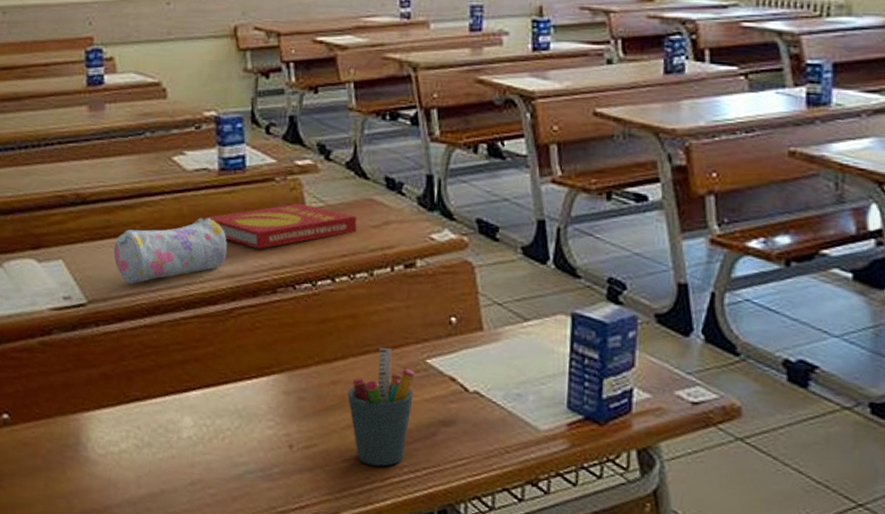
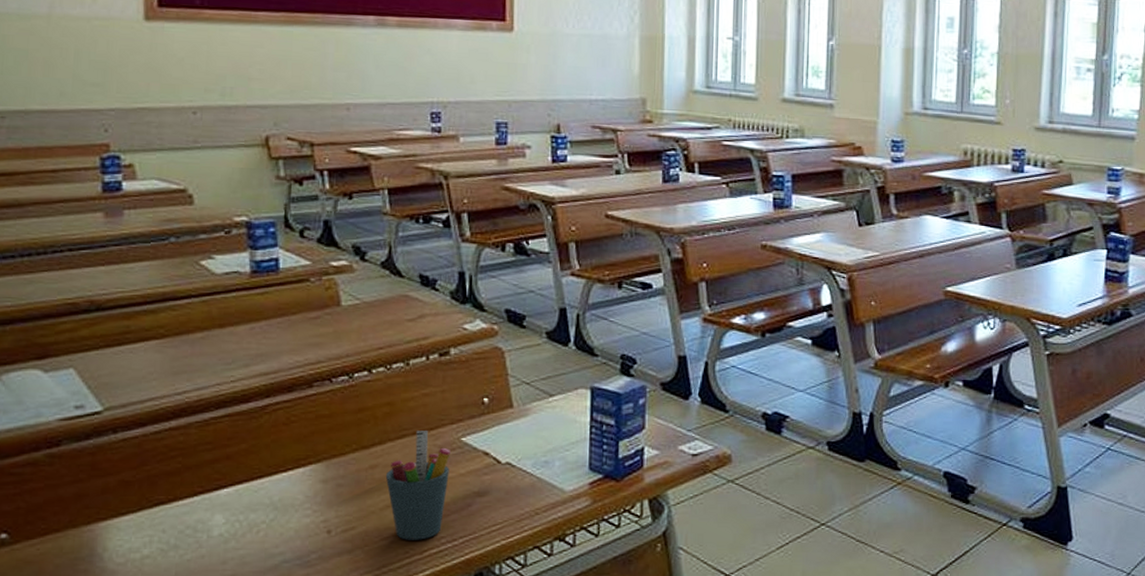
pencil case: present [113,217,227,284] -> none [133,319,260,387]
book: present [204,203,358,249] -> none [235,302,393,347]

